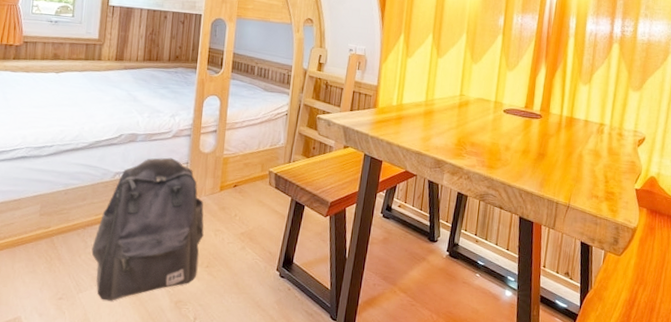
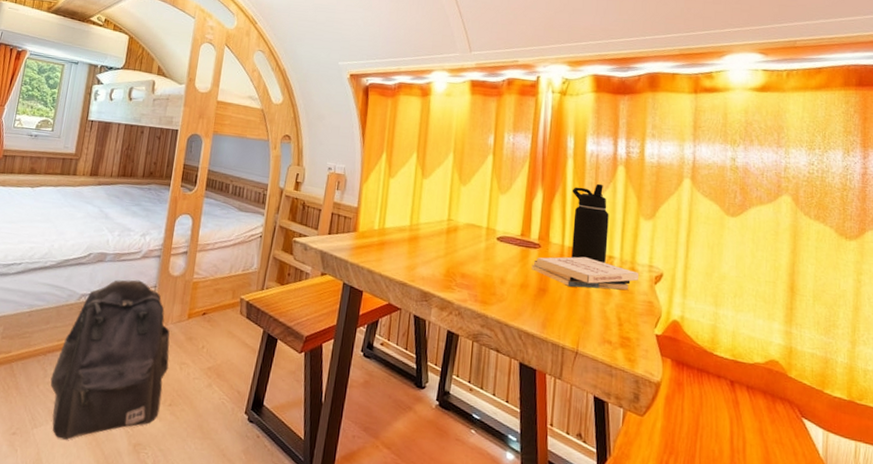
books: none [533,124,626,153] -> present [531,256,640,290]
water bottle: none [568,59,603,130] -> present [571,183,609,263]

